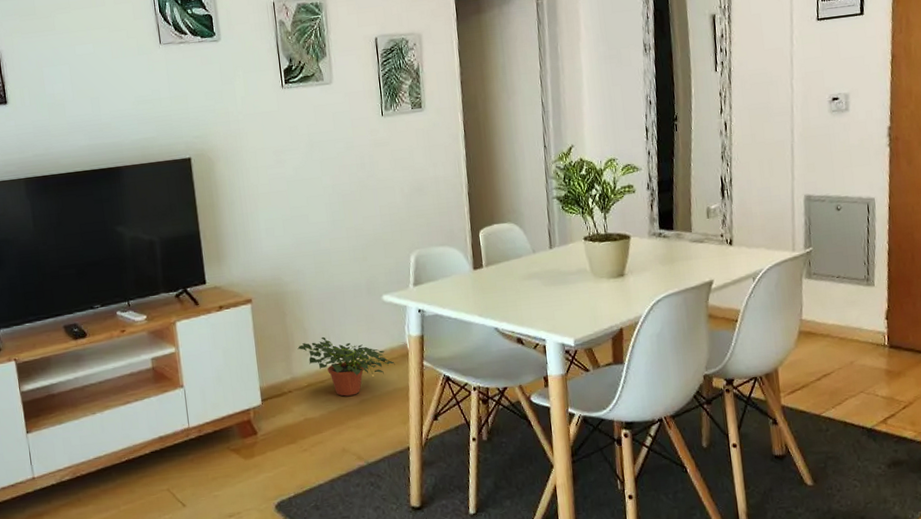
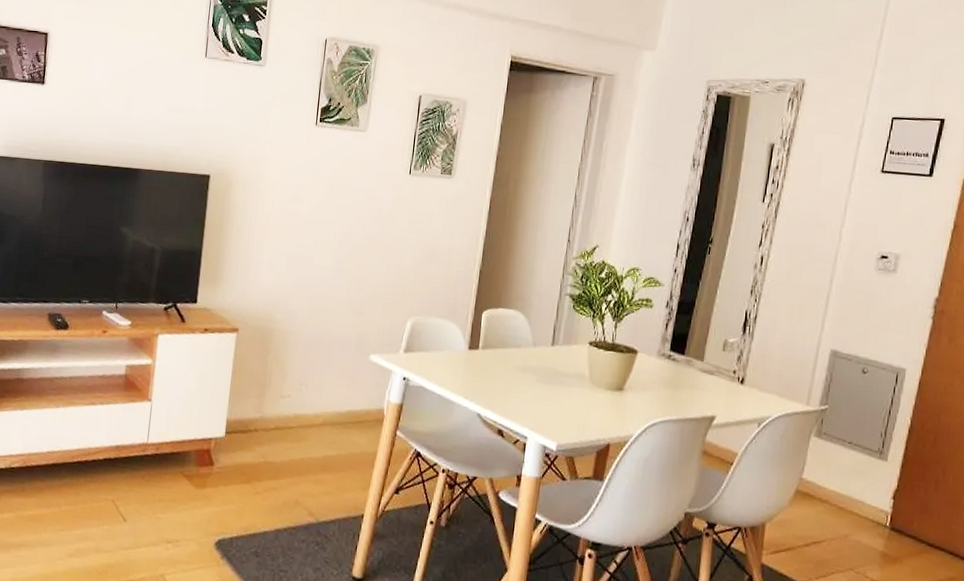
potted plant: present [297,336,395,397] -> none [273,382,368,449]

